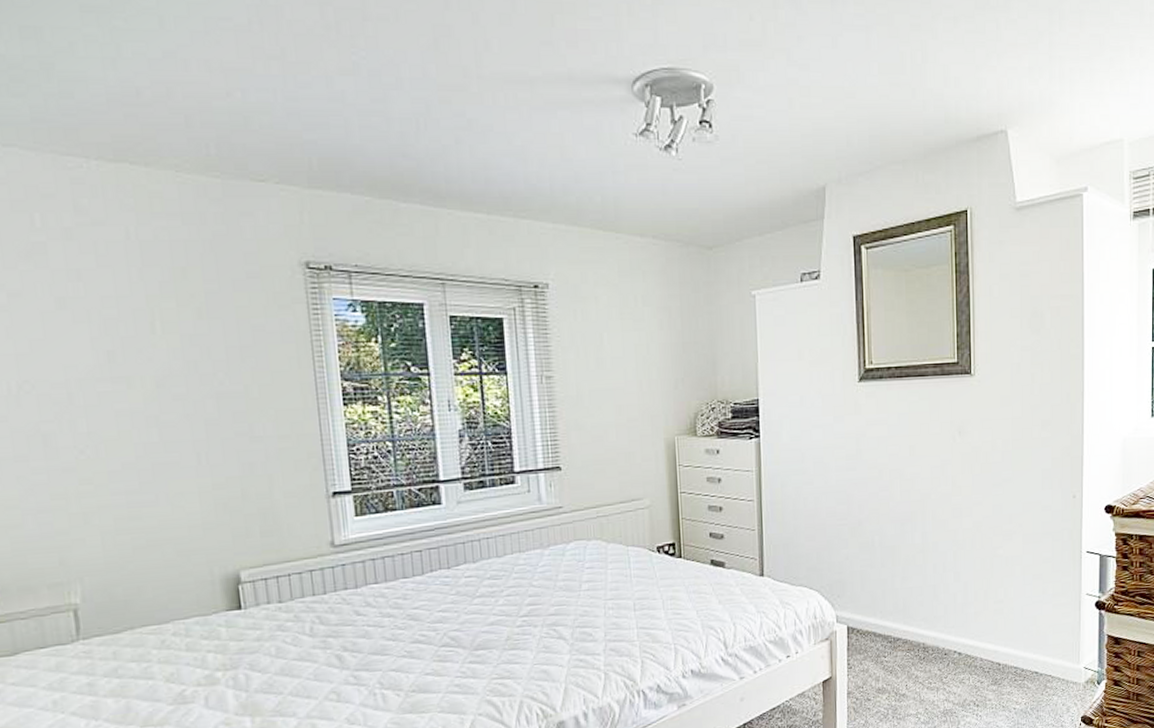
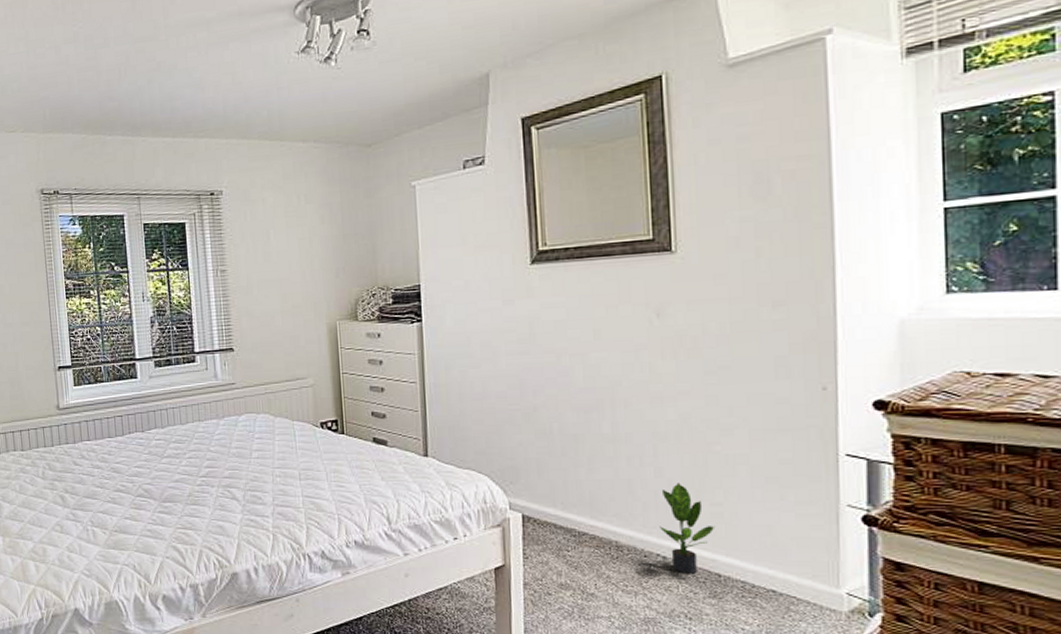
potted plant: none [957,585,998,666] -> present [659,482,716,574]

